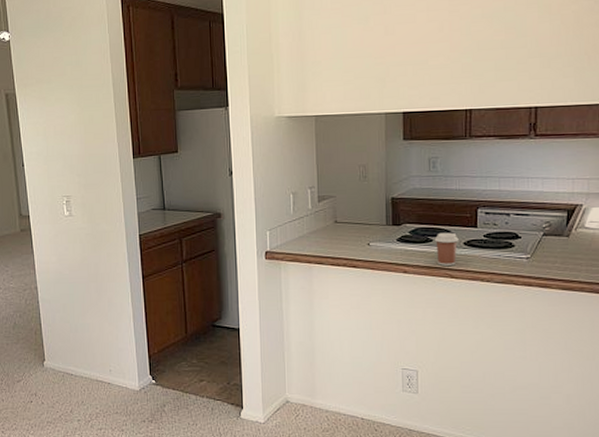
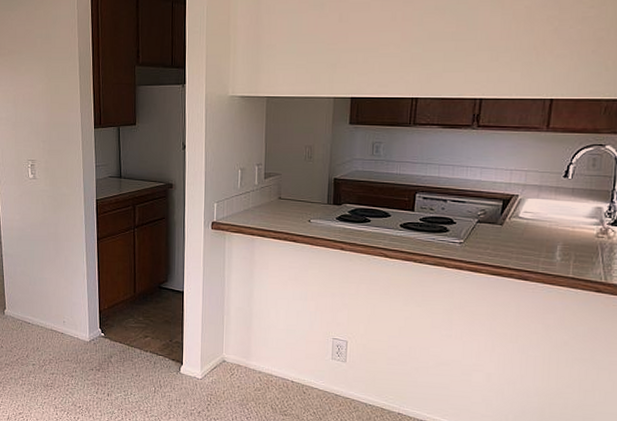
coffee cup: present [434,232,459,266] -> none [372,214,396,246]

